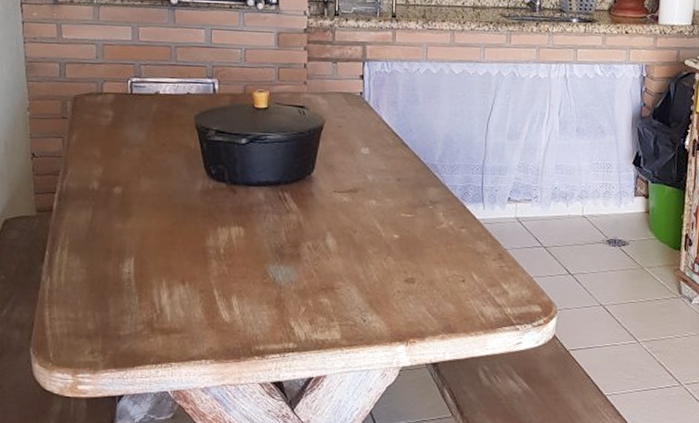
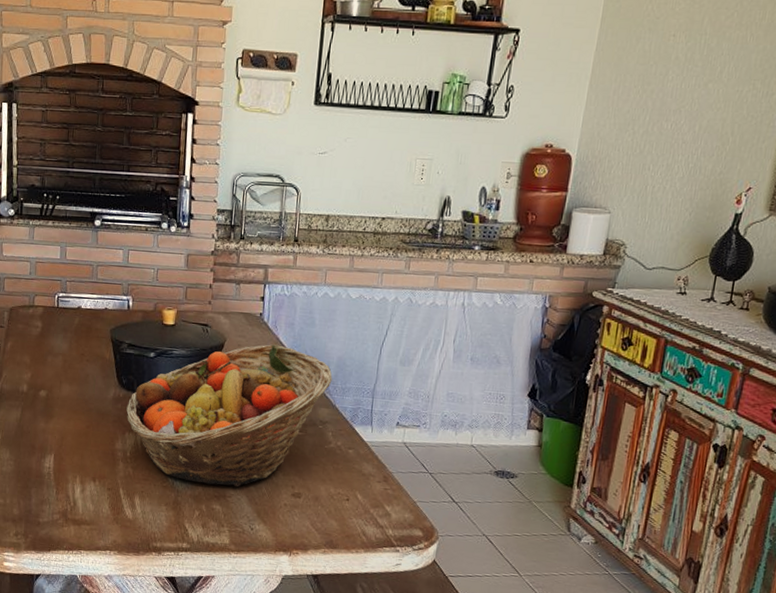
fruit basket: none [217,124,440,278] -> present [126,344,333,488]

